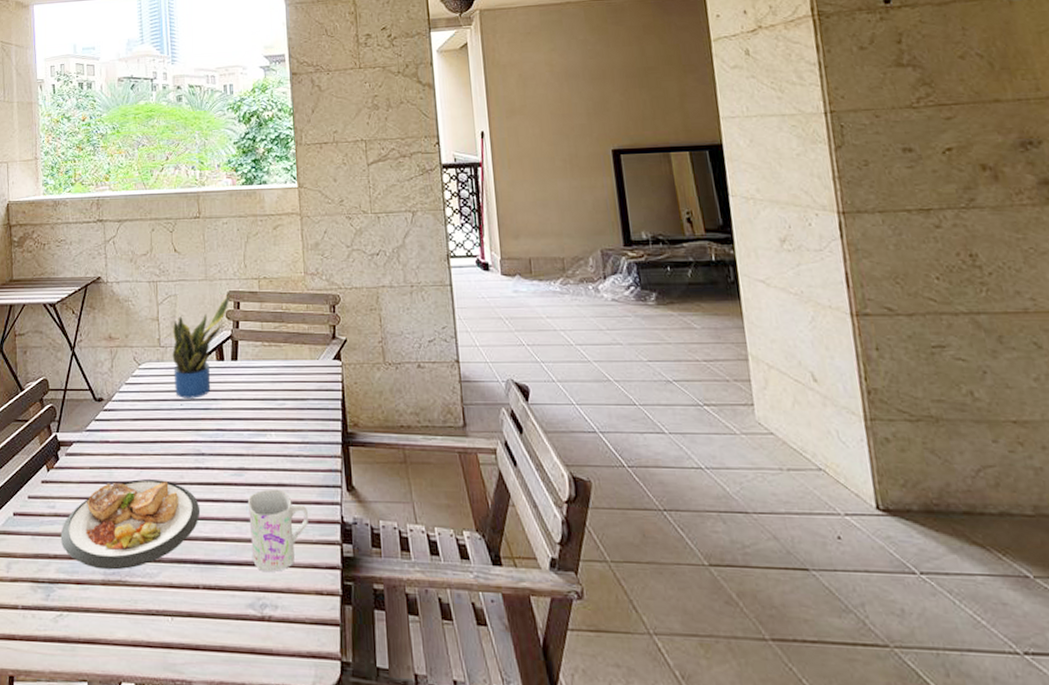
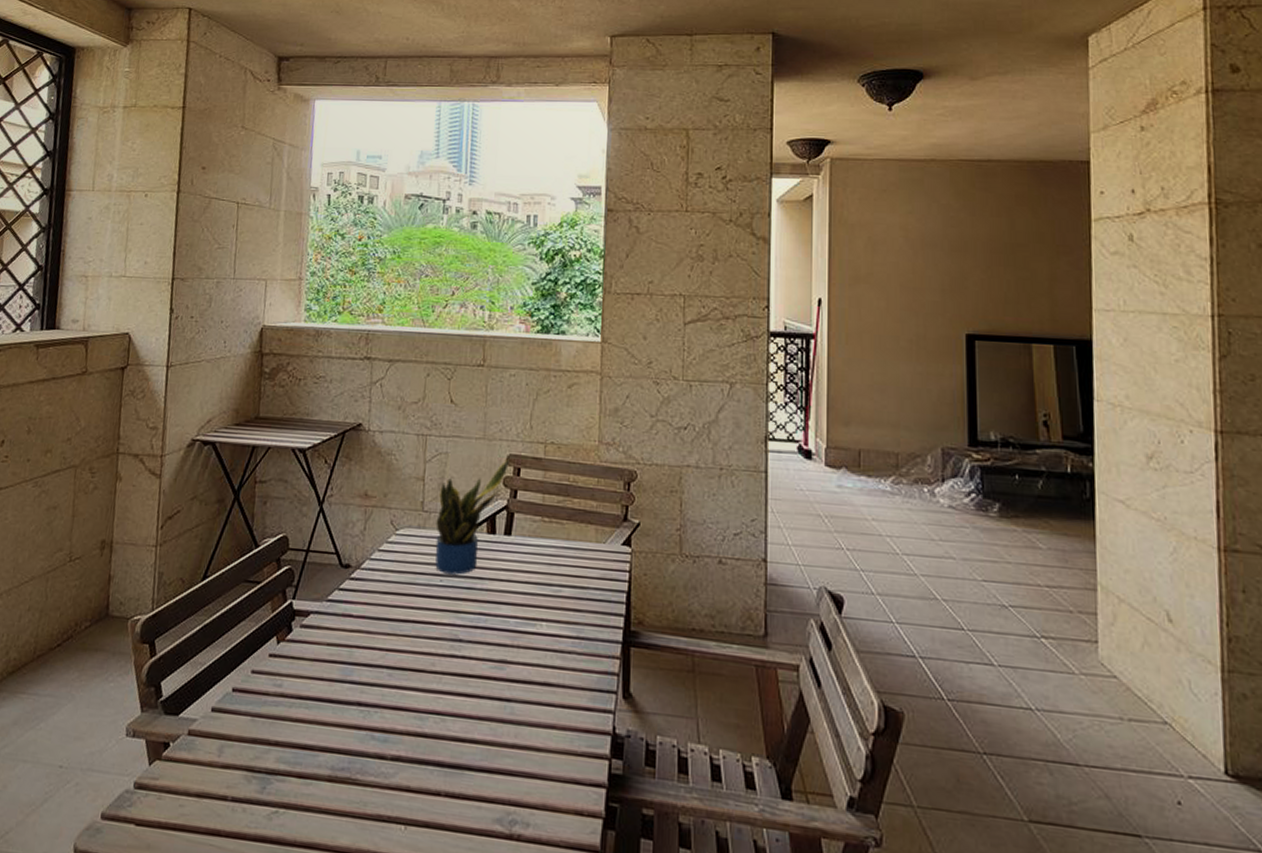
plate: present [60,479,200,570] -> none [284,662,450,766]
mug: present [247,489,308,572] -> none [505,687,575,784]

